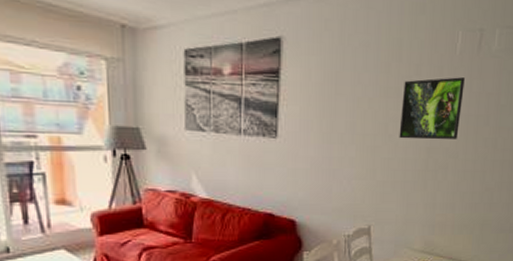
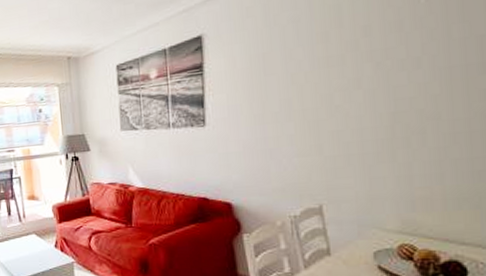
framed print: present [399,77,465,140] -> none [348,25,439,108]

